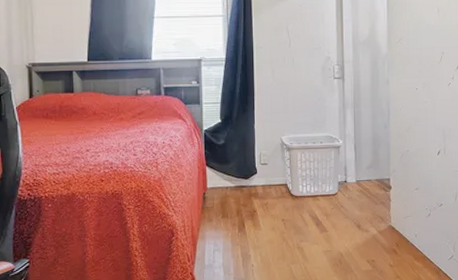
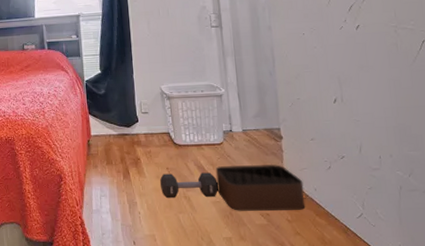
dumbbell: none [274,223,330,249] -> present [159,172,218,198]
storage bin: none [328,212,406,259] -> present [215,163,306,211]

